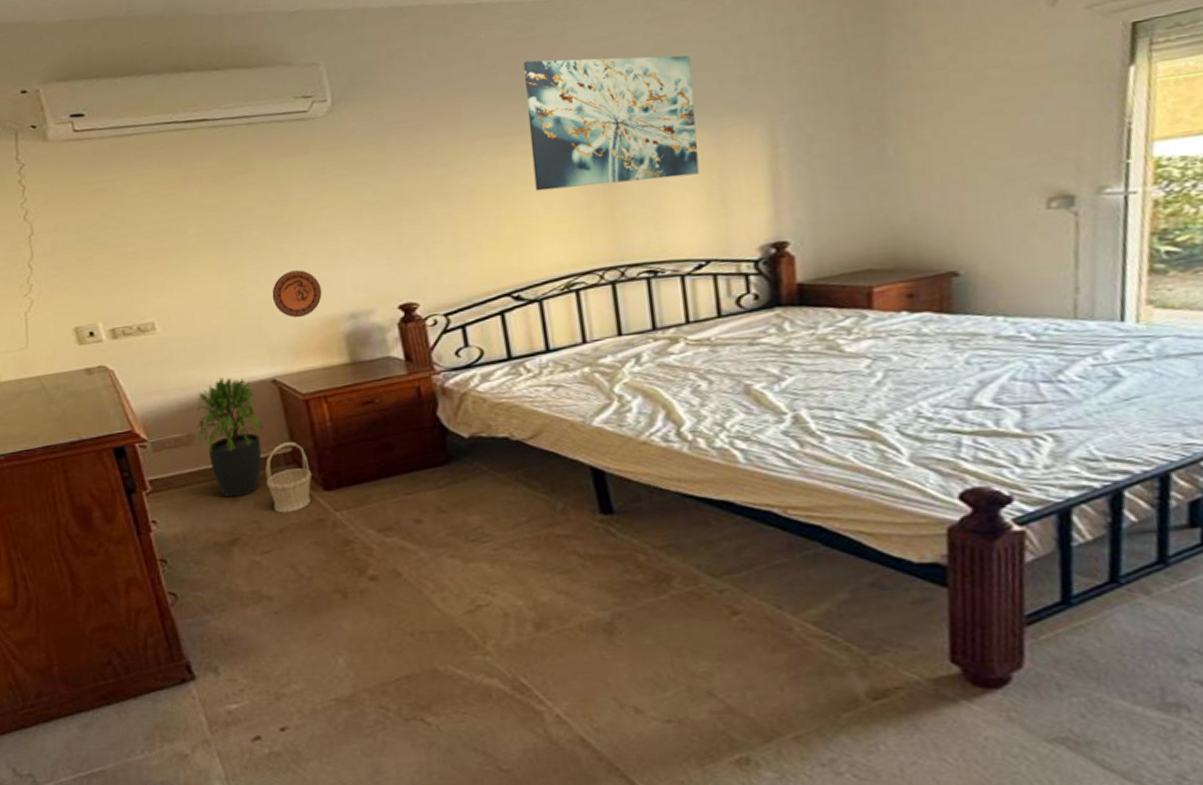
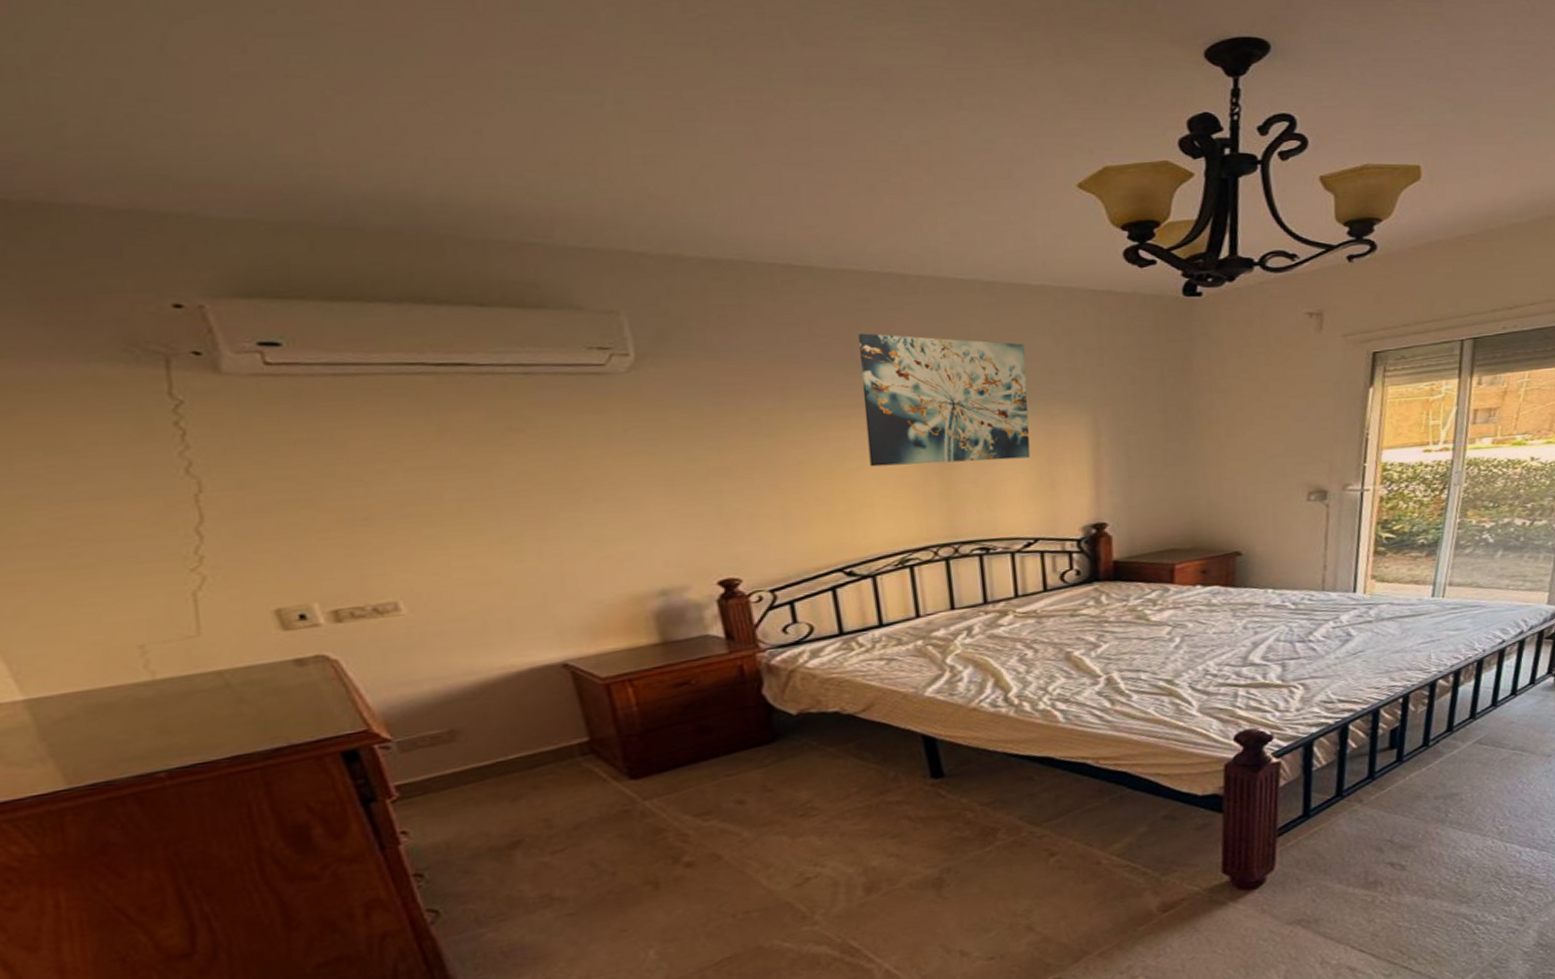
potted plant: present [196,377,264,499] -> none [460,663,553,798]
basket: present [265,442,313,513] -> none [555,730,615,808]
decorative plate: present [272,270,322,318] -> none [560,542,625,596]

